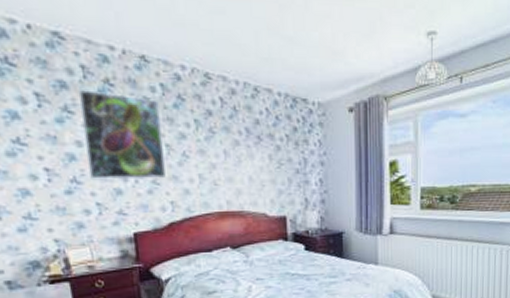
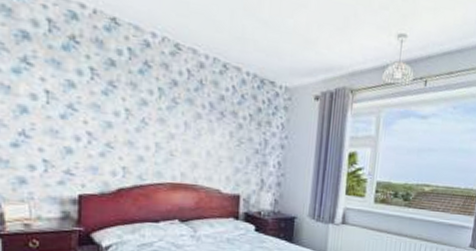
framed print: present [77,90,166,180] -> none [40,43,125,143]

